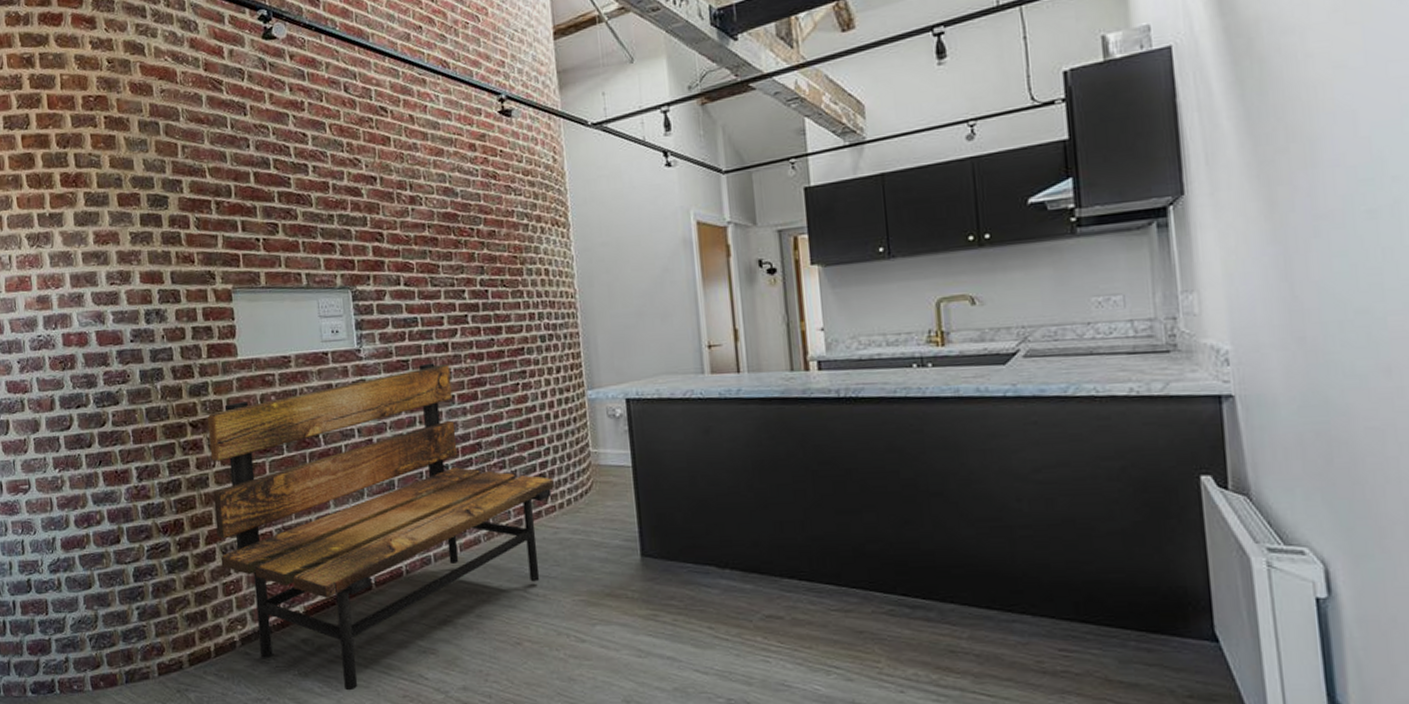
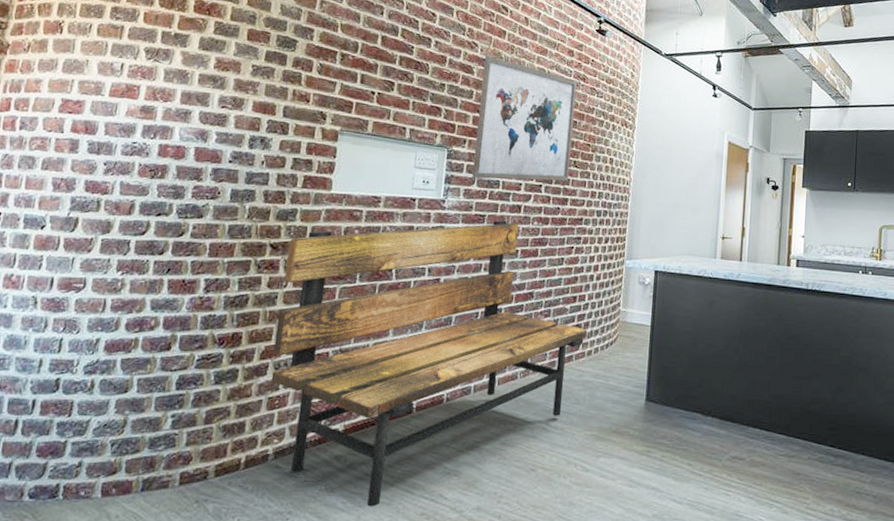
wall art: none [371,170,498,320] -> present [472,55,577,181]

